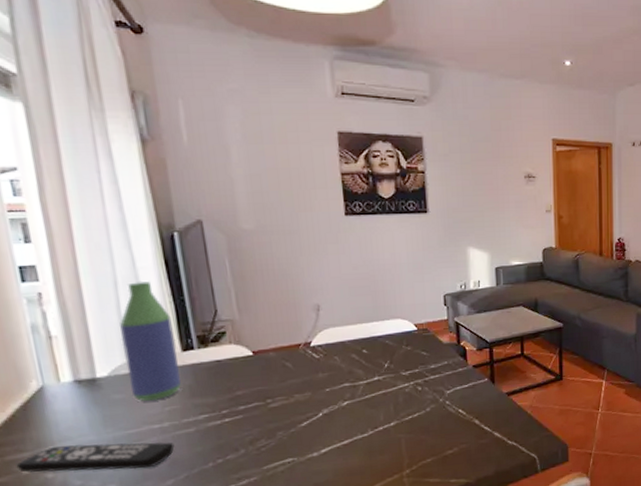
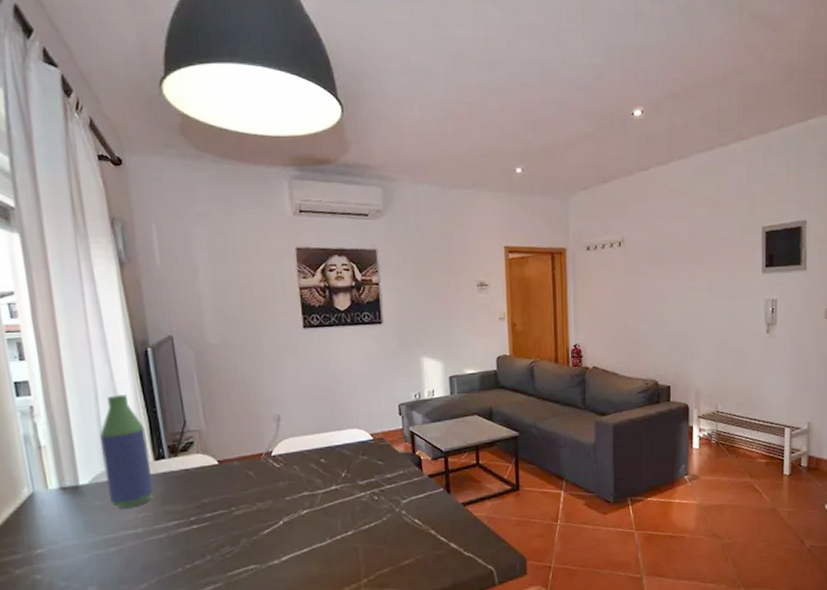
remote control: present [16,442,175,473] -> none [9,547,148,574]

